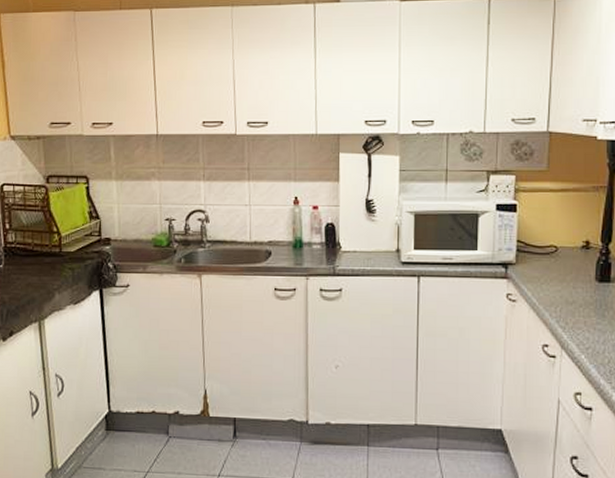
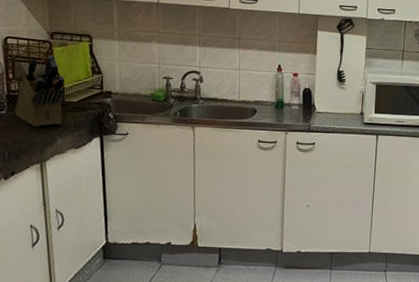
knife block: none [12,201,63,281] -> present [15,55,66,127]

